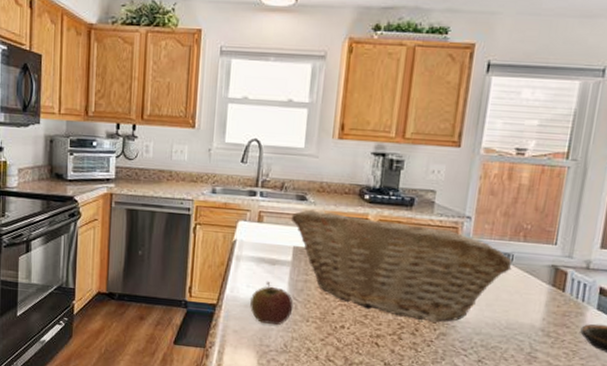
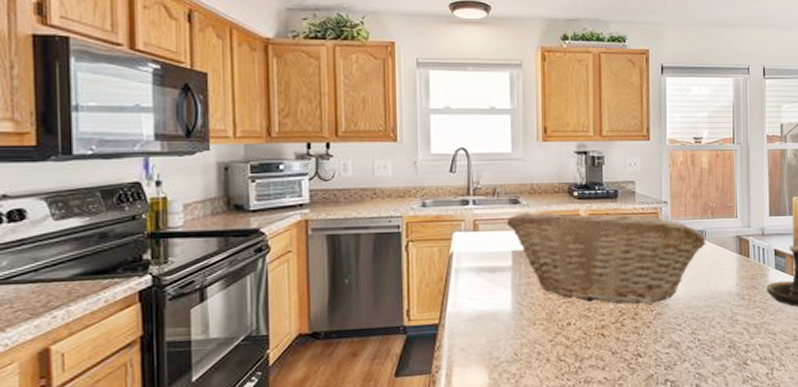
apple: present [250,282,293,326] -> none [475,291,519,335]

